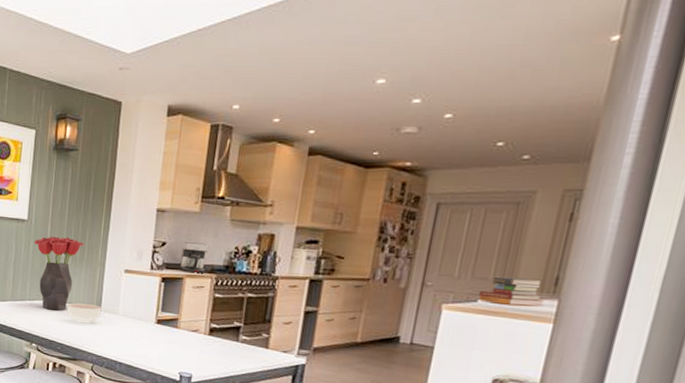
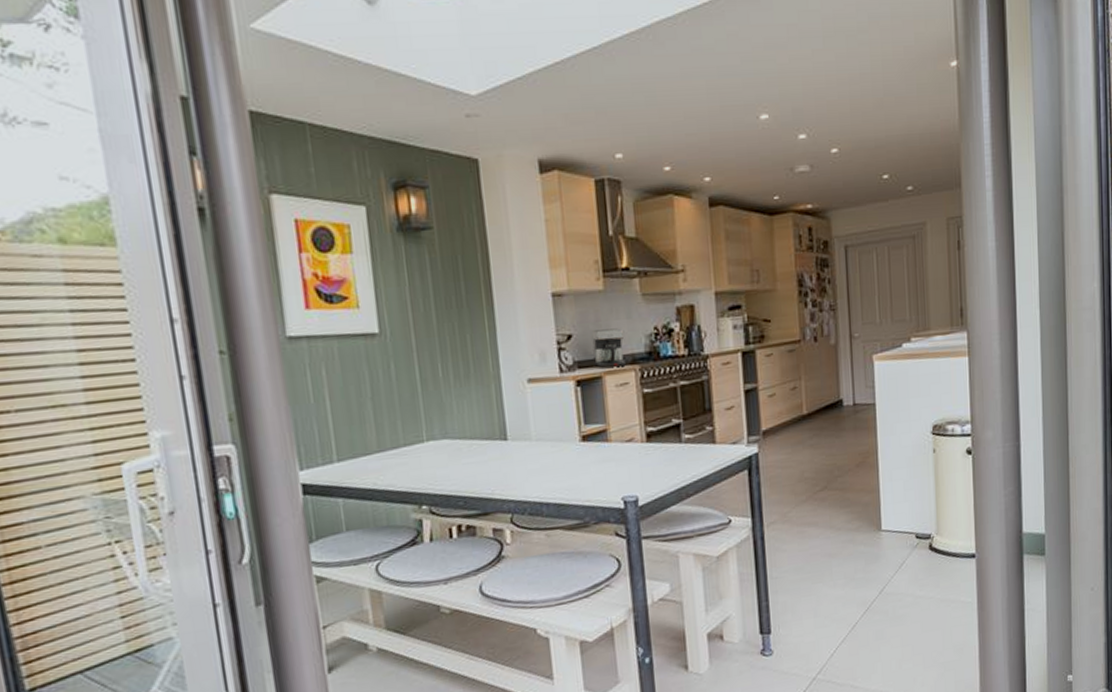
bouquet: present [34,236,85,311] -> none [395,348,468,454]
bowl: present [66,303,102,324] -> none [459,433,509,463]
books: present [478,277,544,307] -> none [901,313,956,346]

